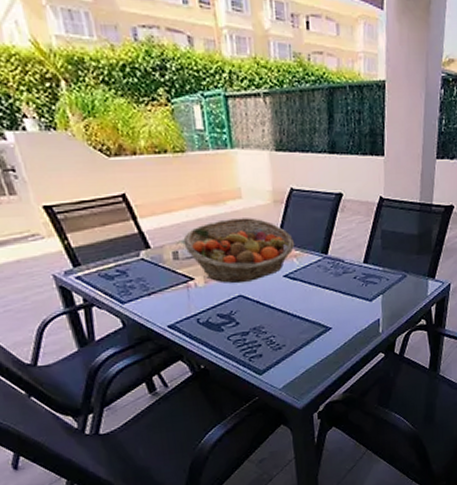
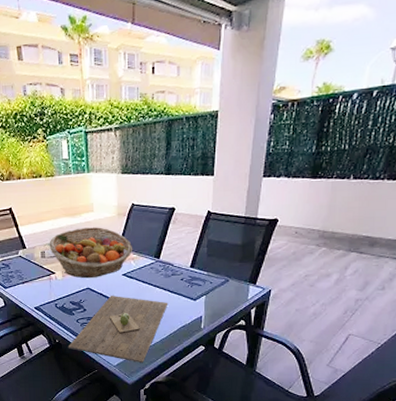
cutting board: none [217,302,341,382] -> present [68,296,168,364]

